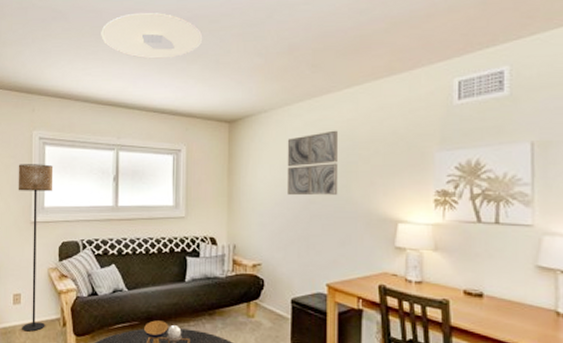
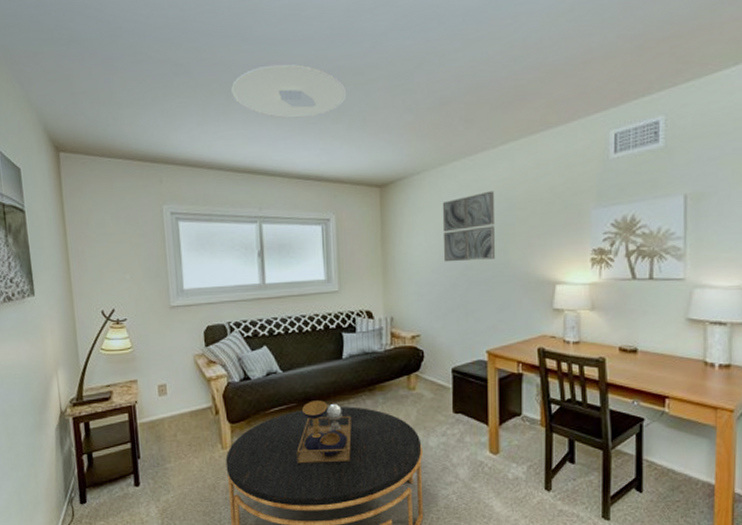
floor lamp: present [18,164,54,332] -> none [149,242,196,423]

